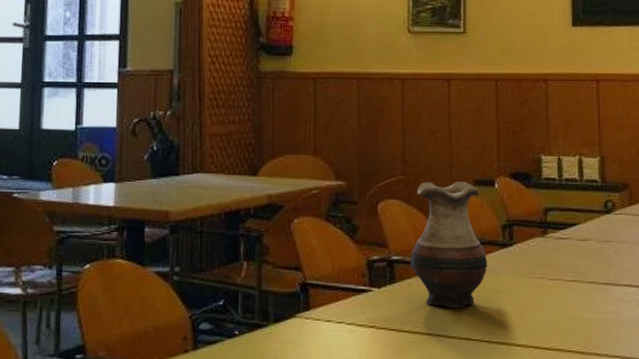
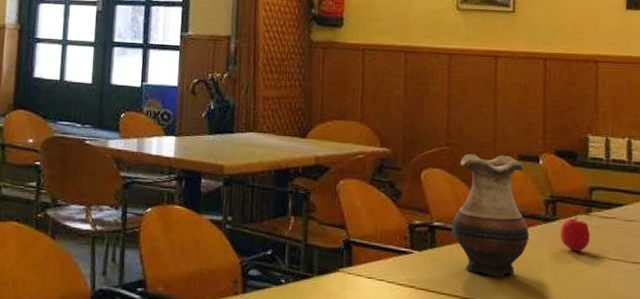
fruit: none [518,240,547,275] -> present [561,216,591,252]

